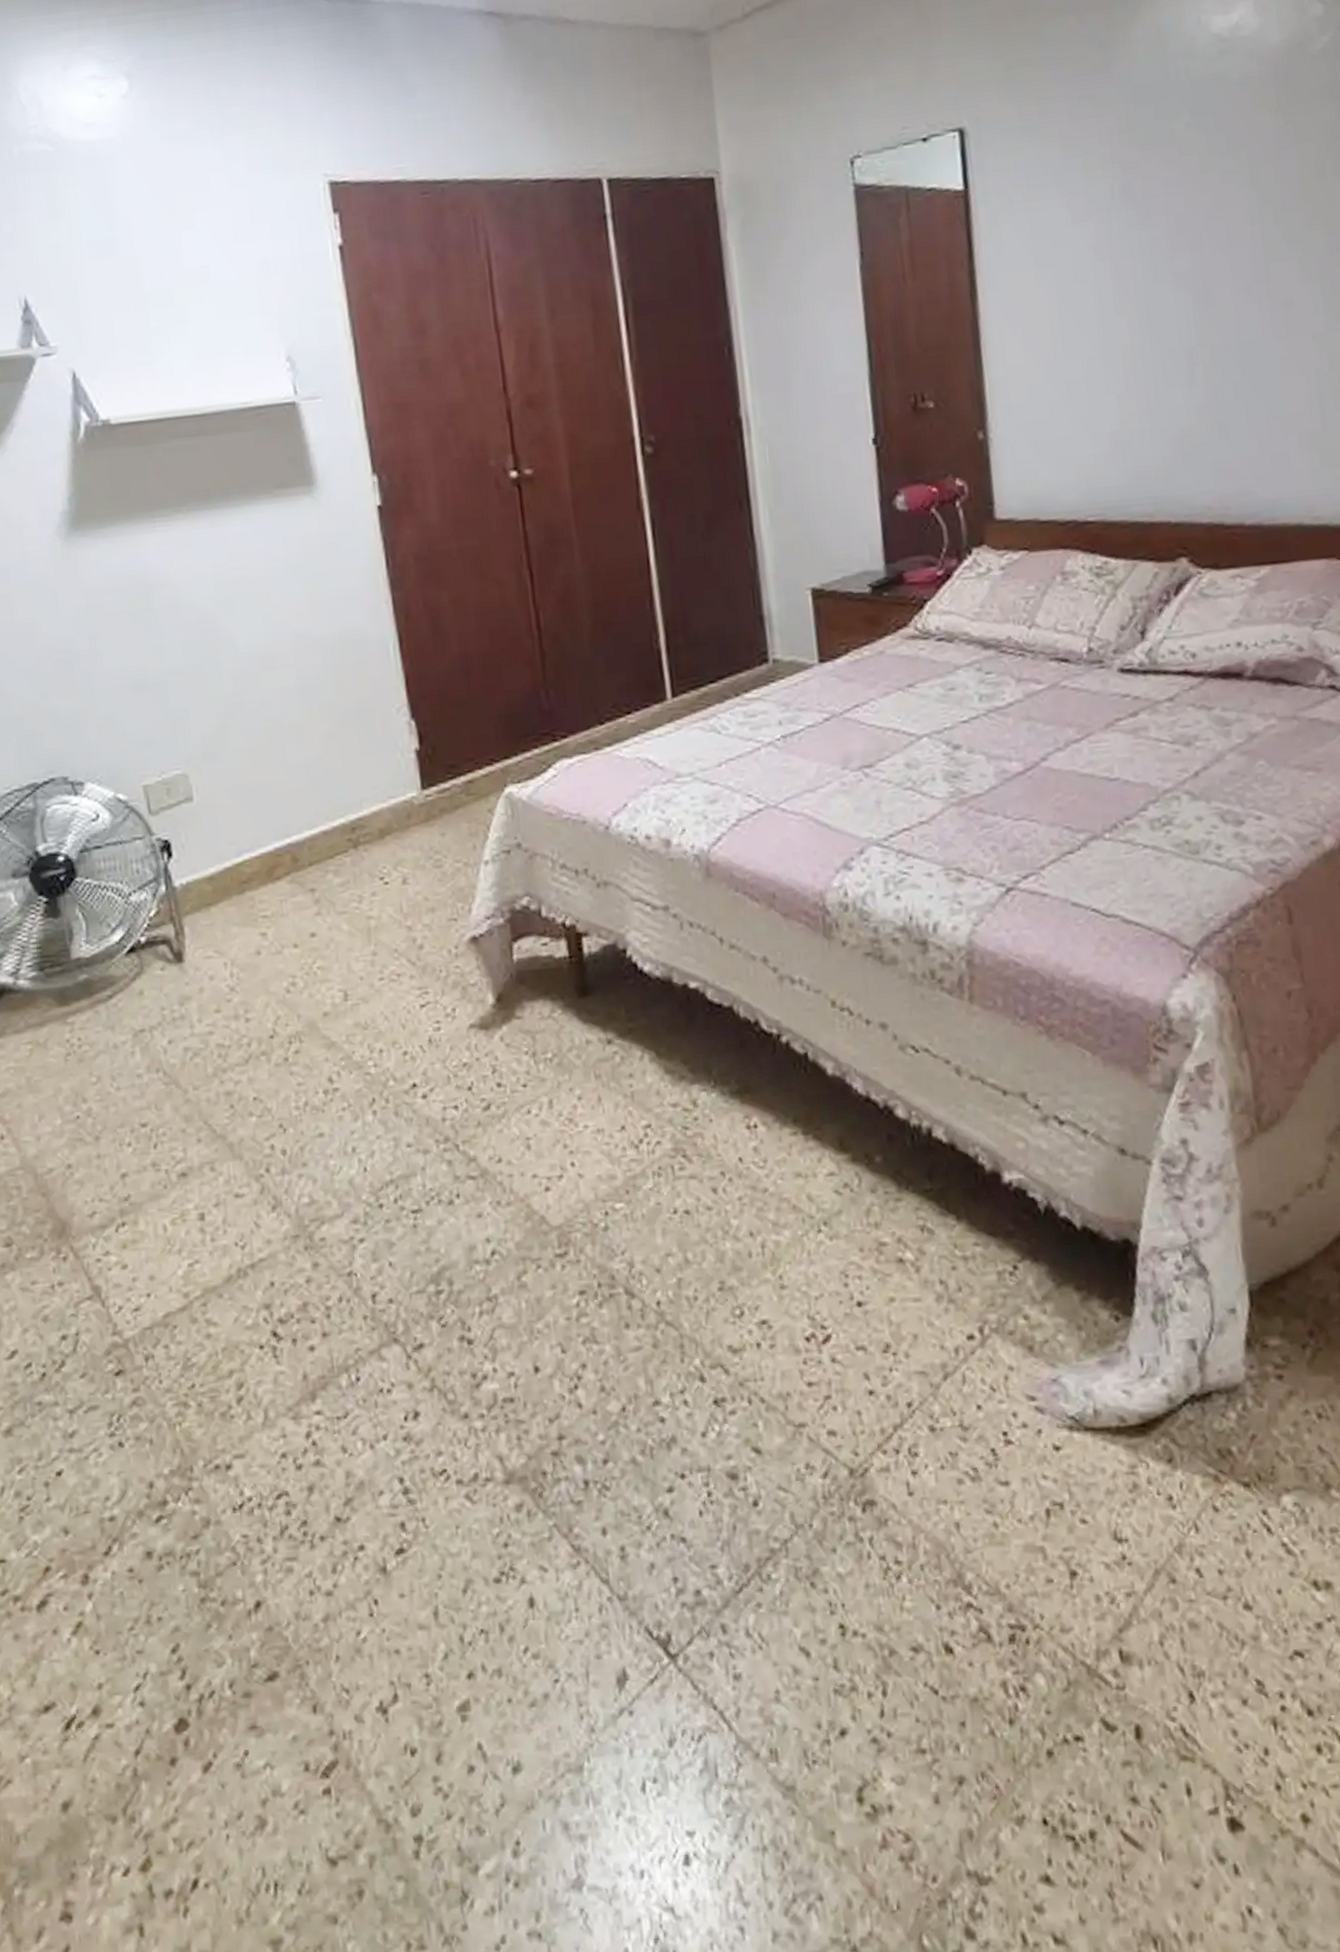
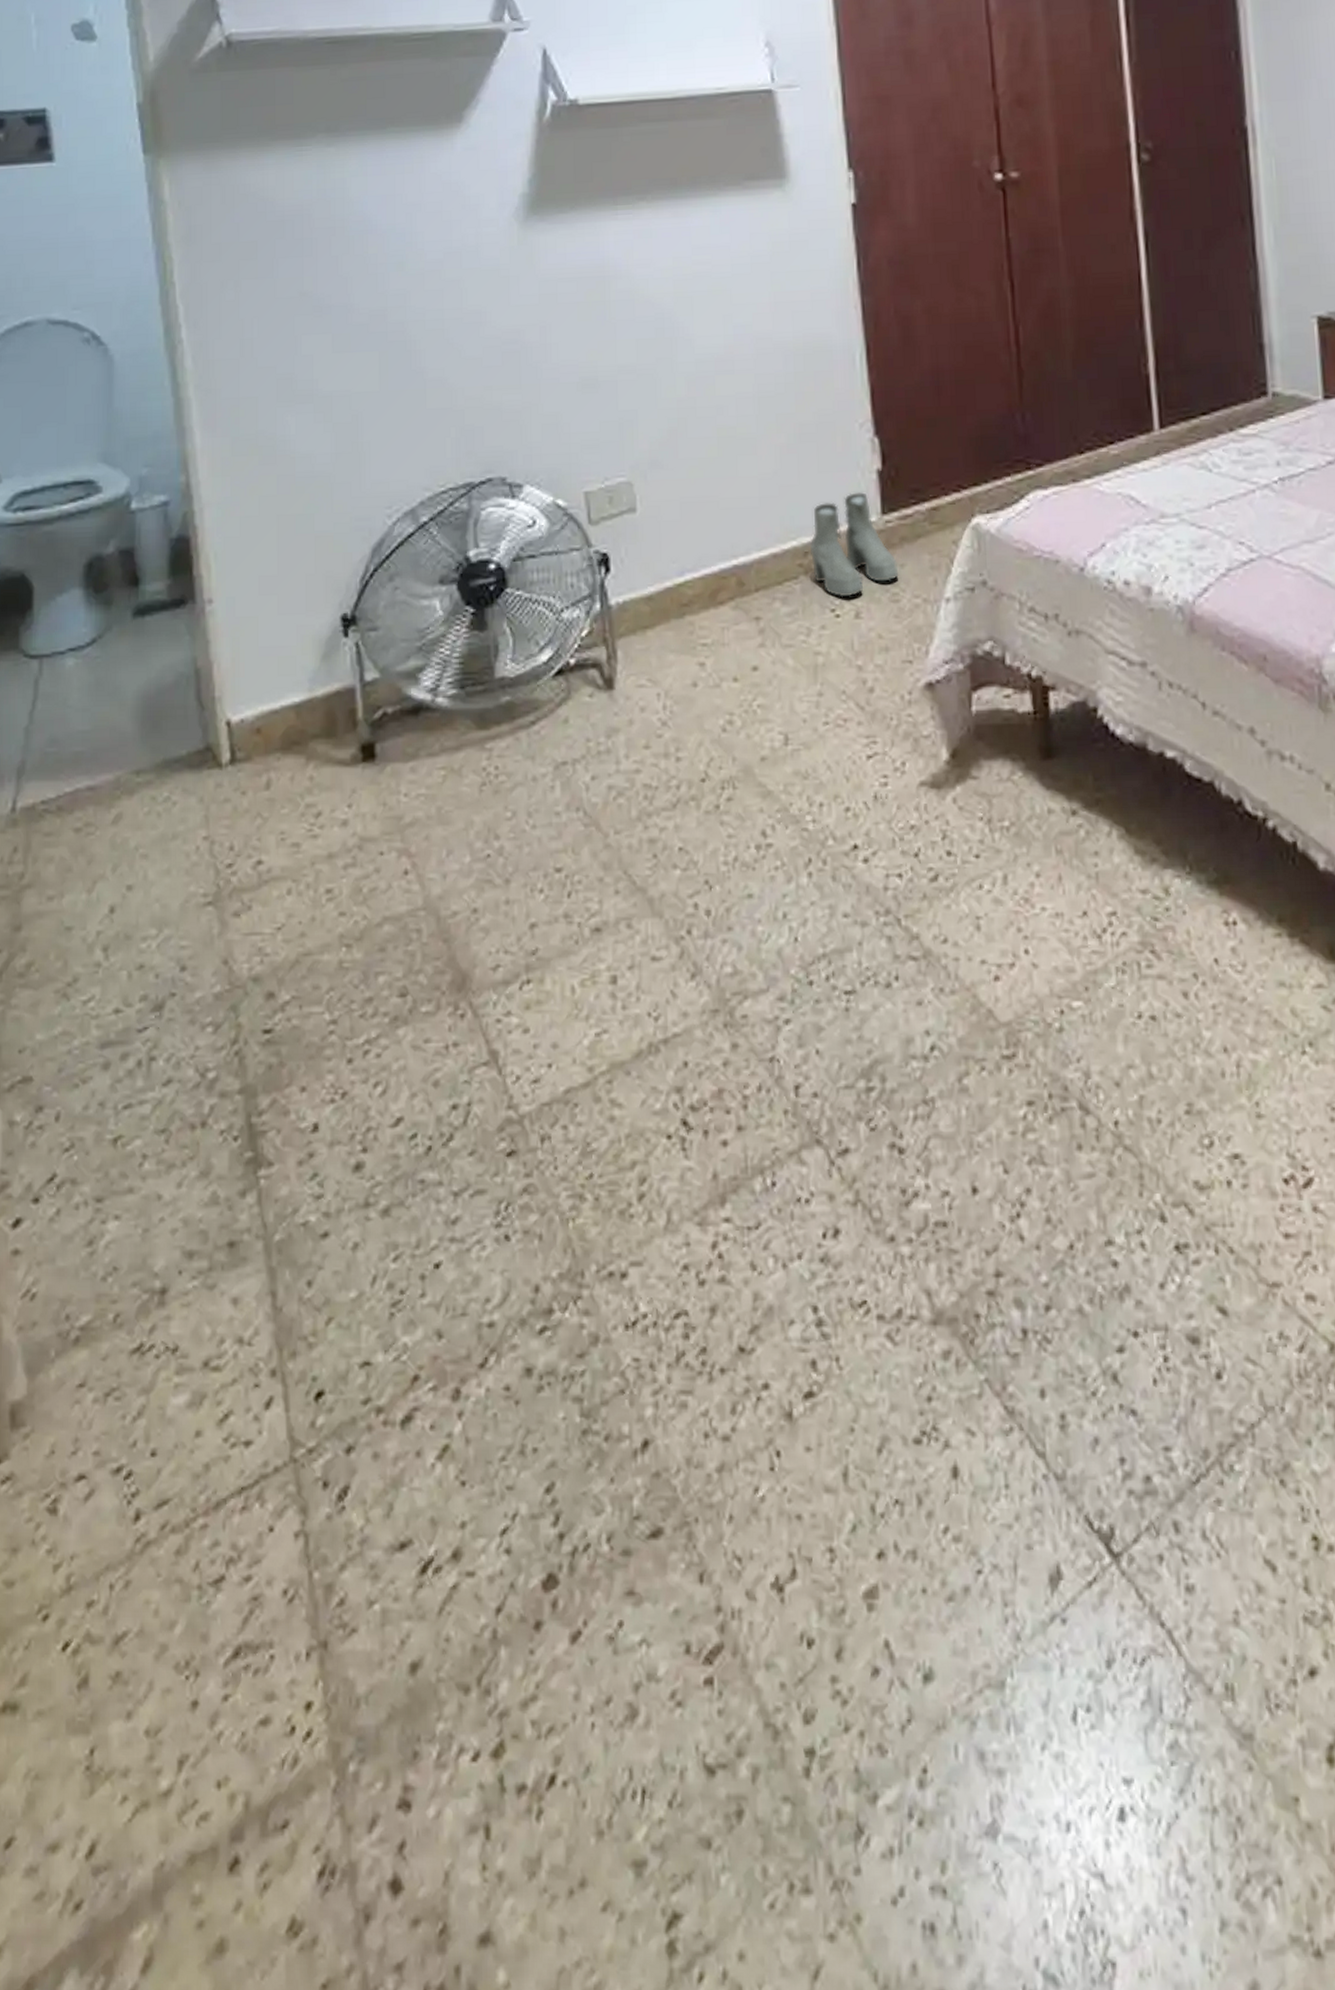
boots: none [356,771,441,867] -> present [809,492,899,598]

